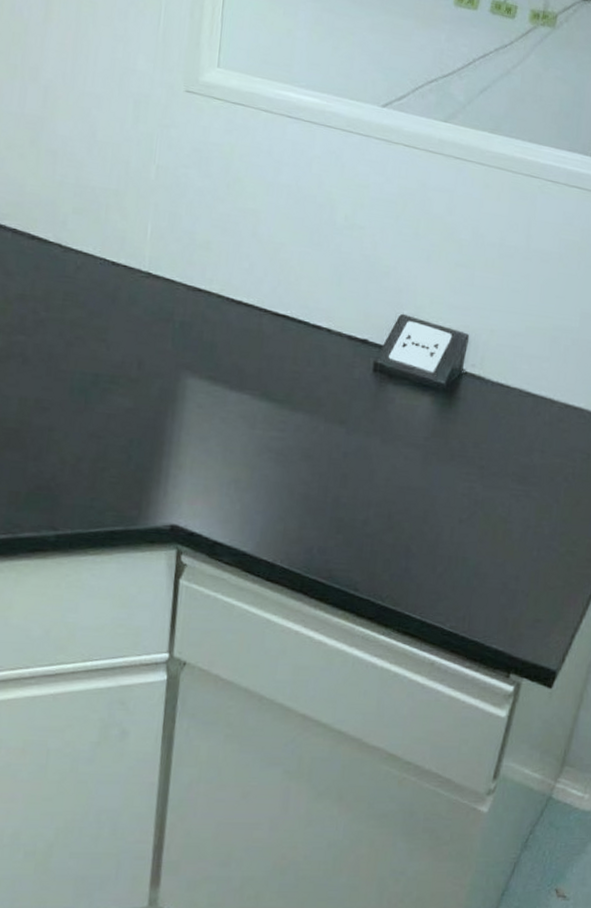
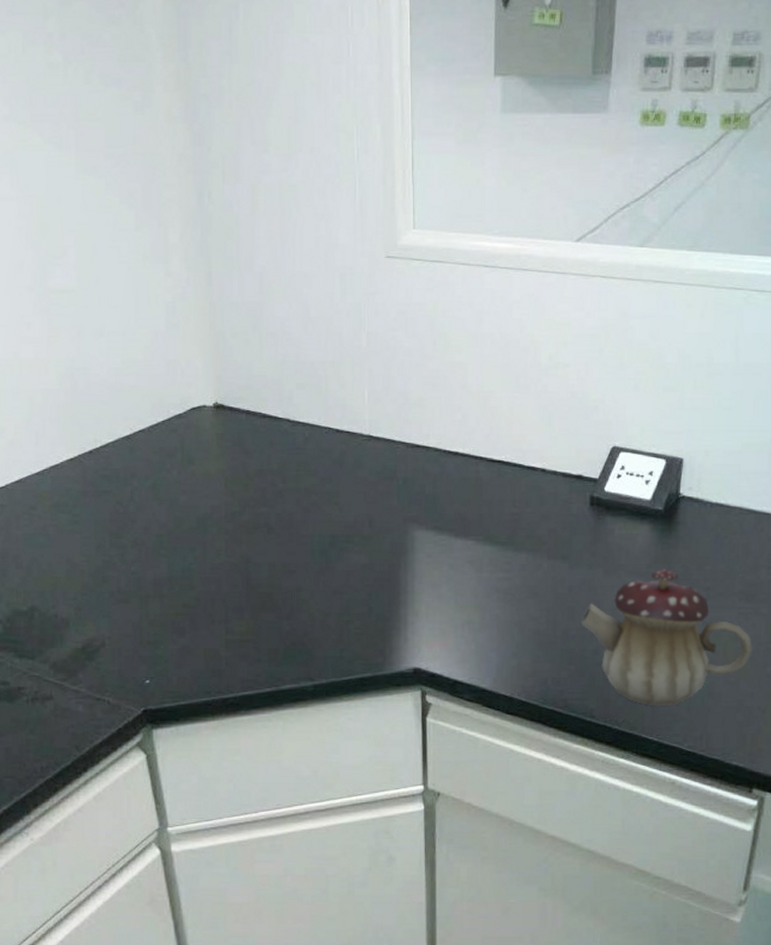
teapot: none [352,443,521,583] -> present [580,569,752,706]

